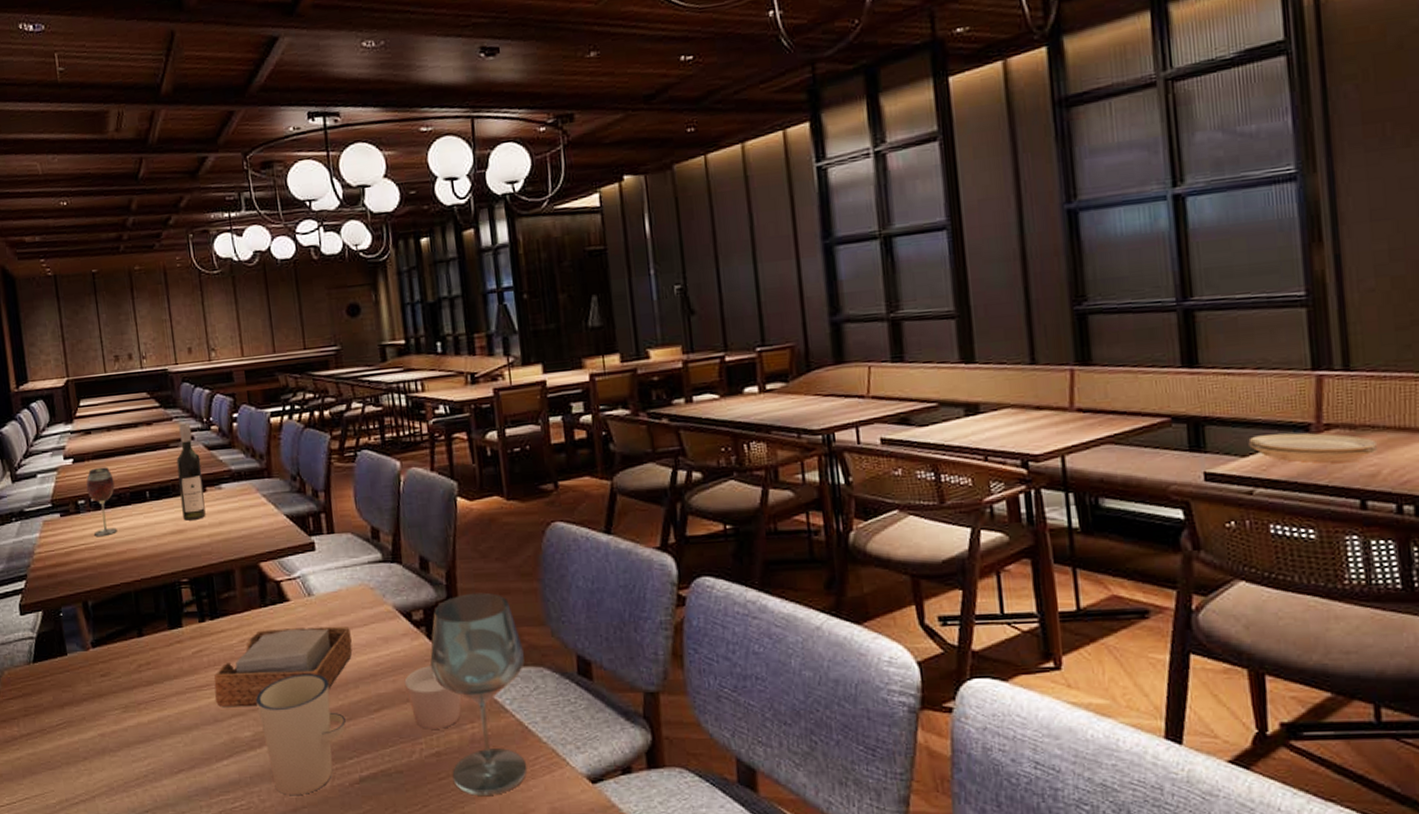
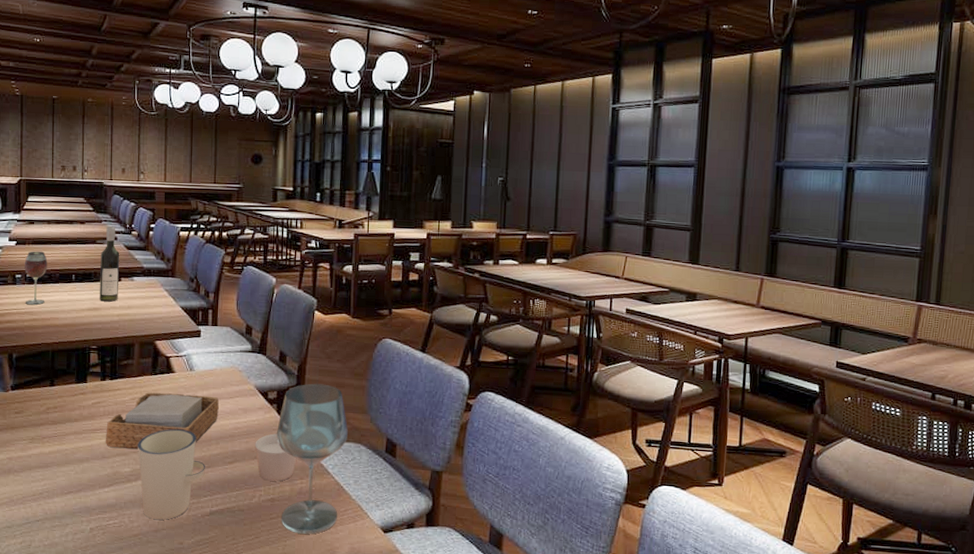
plate: present [1248,432,1379,463] -> none [868,341,949,366]

